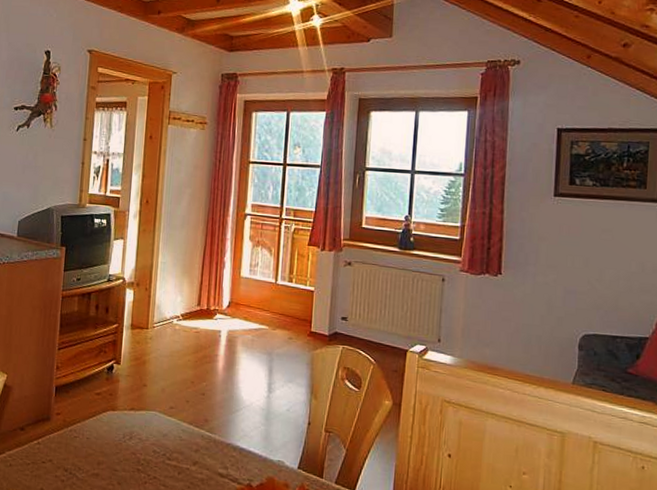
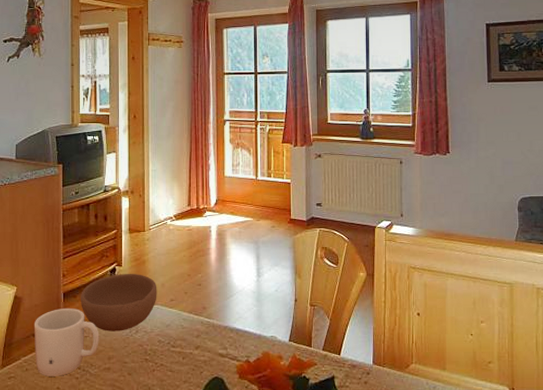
mug: none [20,403,90,477] -> present [34,307,99,376]
bowl: none [73,372,157,436] -> present [81,274,157,332]

